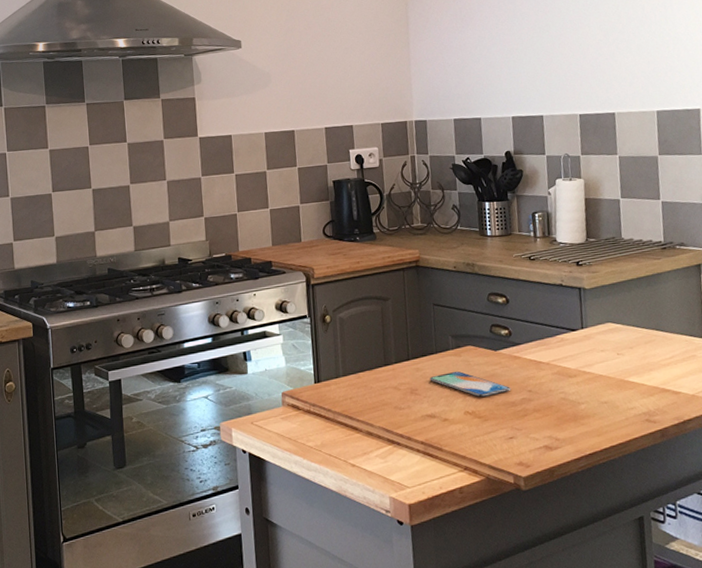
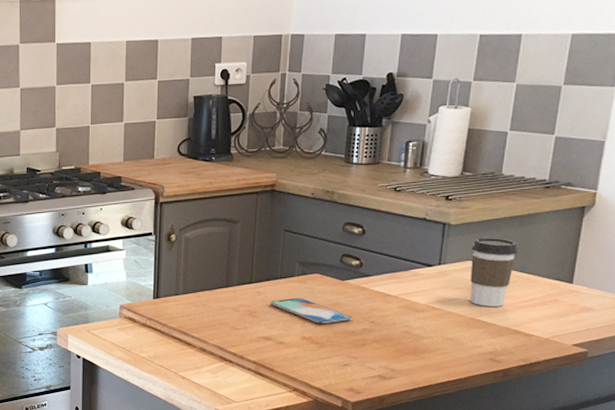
coffee cup: none [608,298,650,367] -> present [469,237,518,307]

